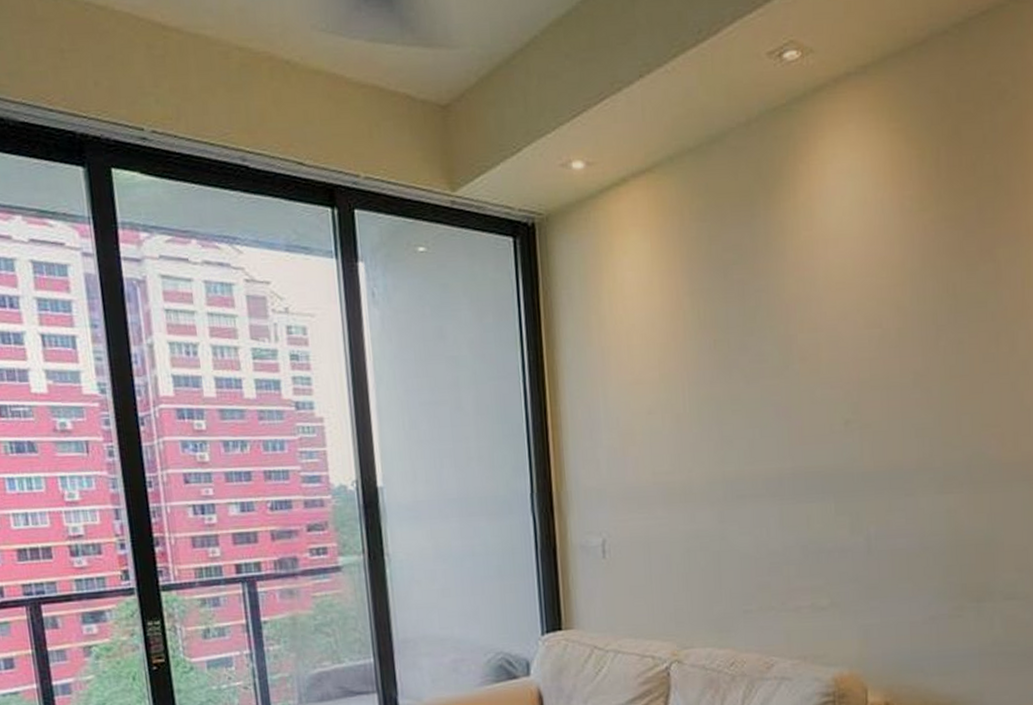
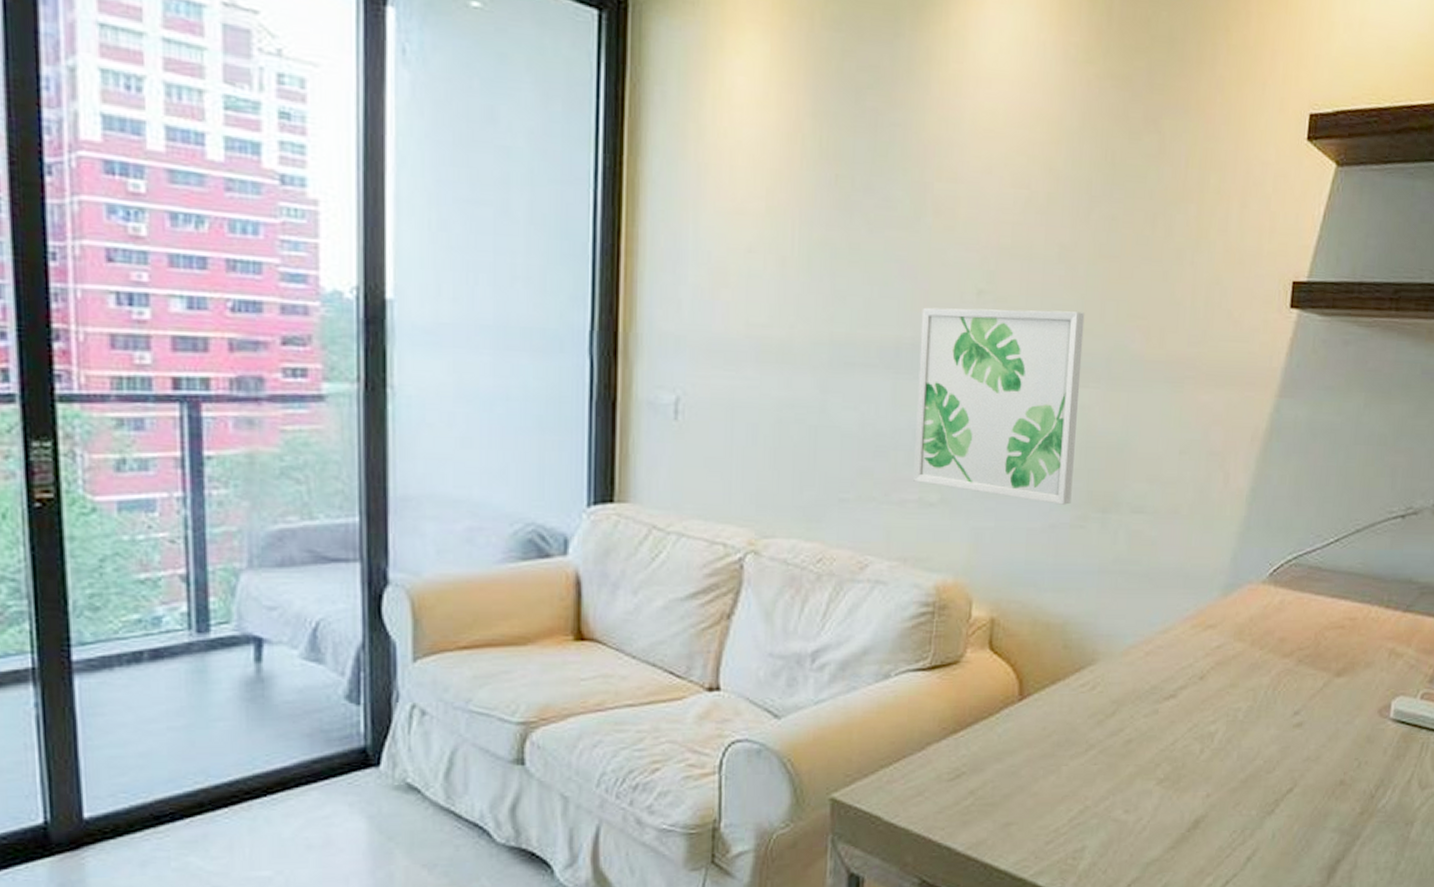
wall art: none [798,428,947,599] -> present [913,307,1085,505]

